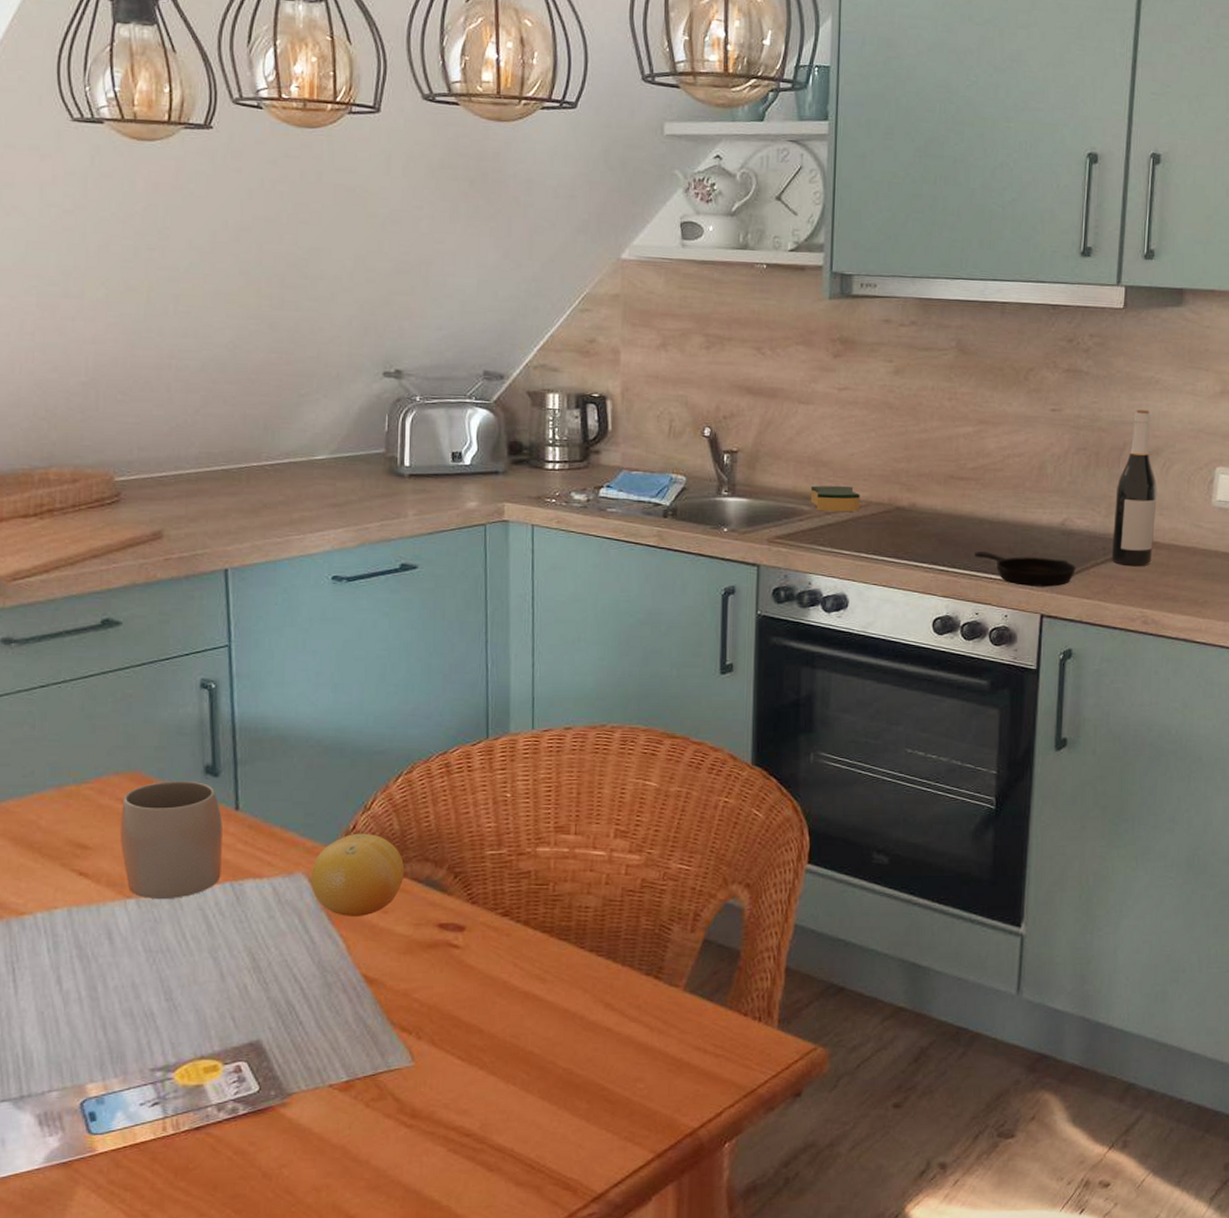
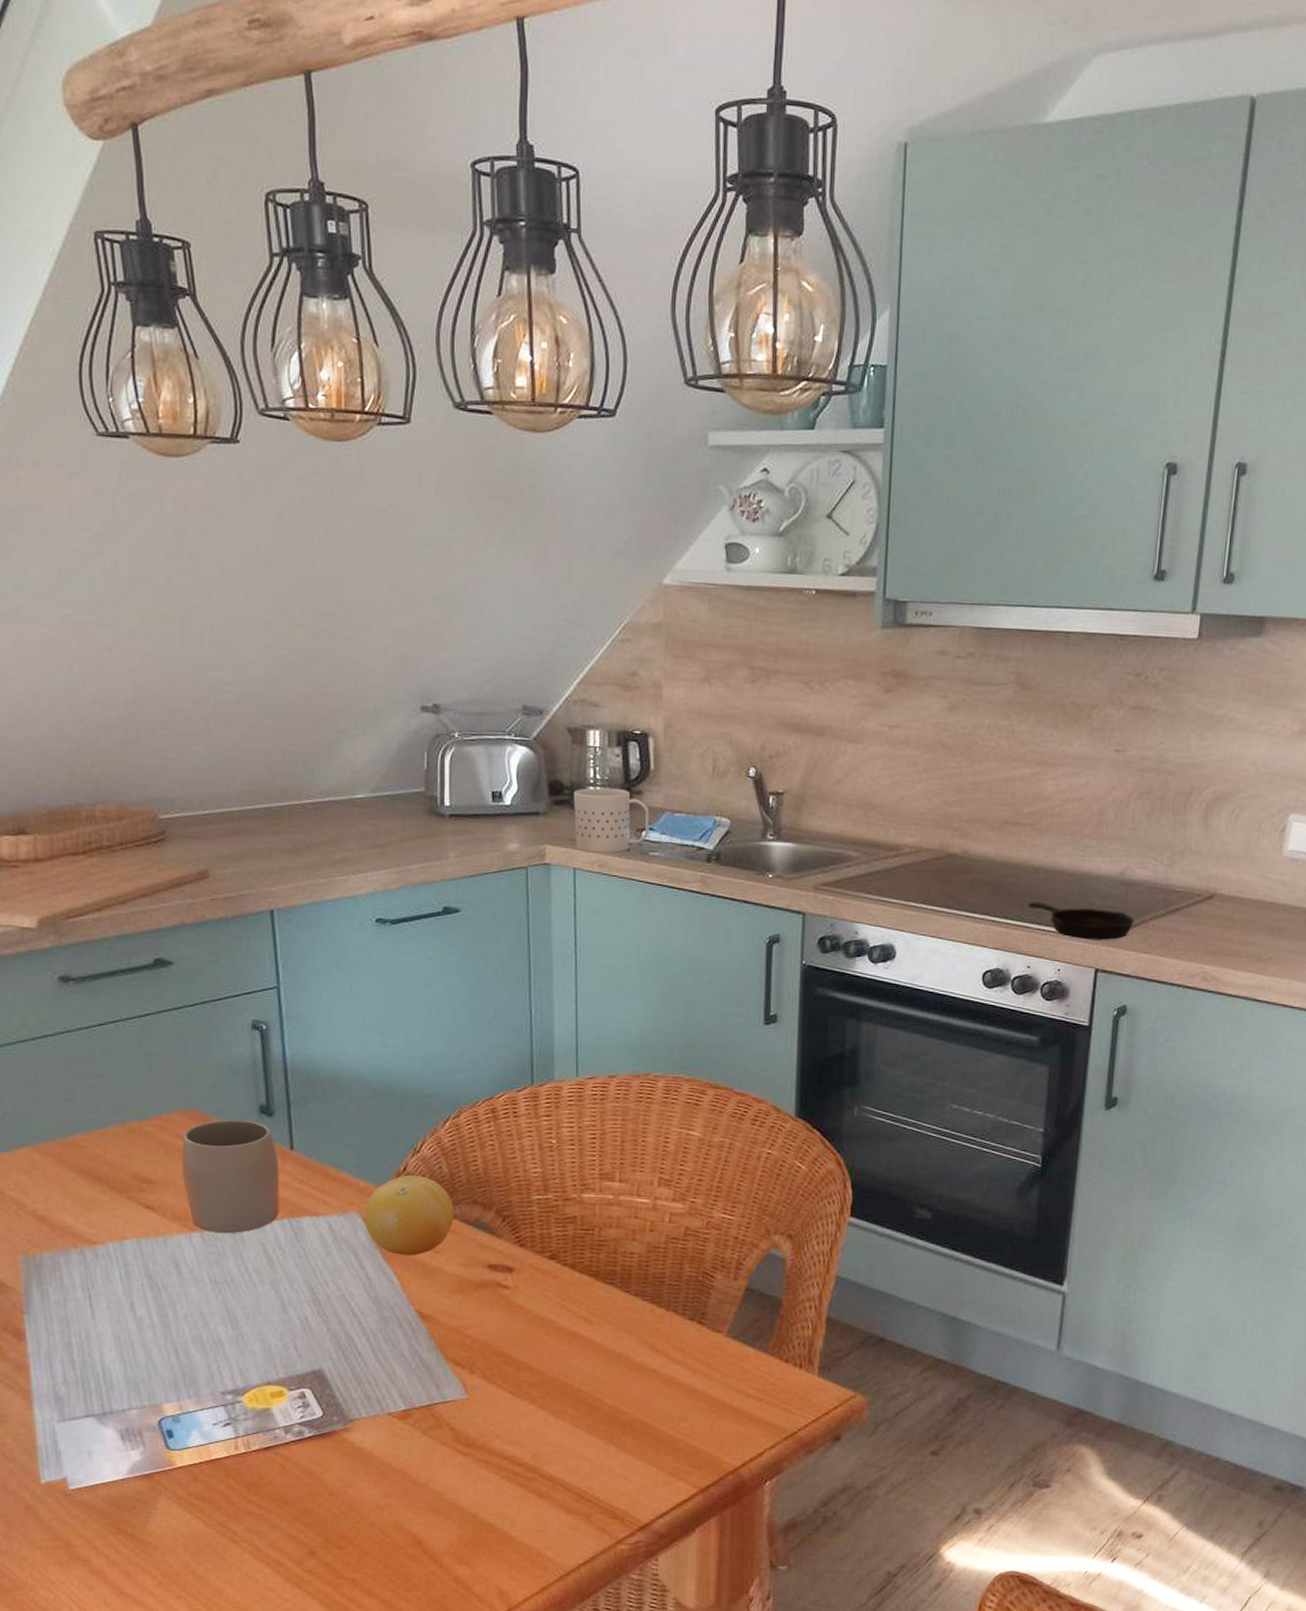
mug: none [532,447,608,510] -> present [573,787,650,853]
sponge: present [810,485,860,512] -> none [858,830,910,859]
wine bottle: present [1111,409,1157,567] -> none [1172,750,1225,920]

